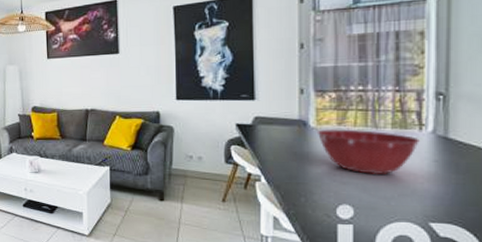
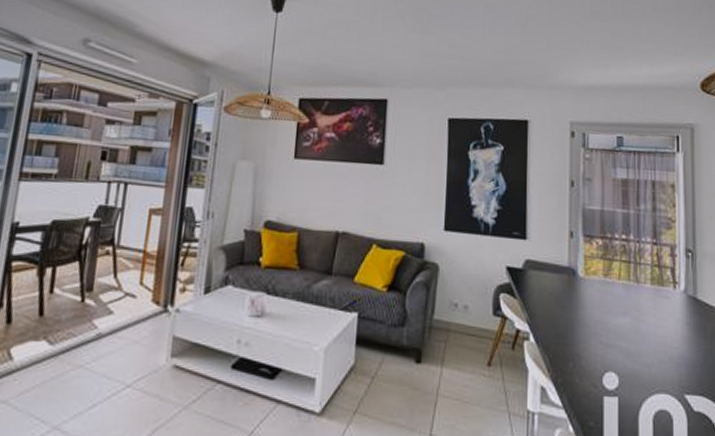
mixing bowl: present [316,129,419,175] -> none [585,280,674,338]

